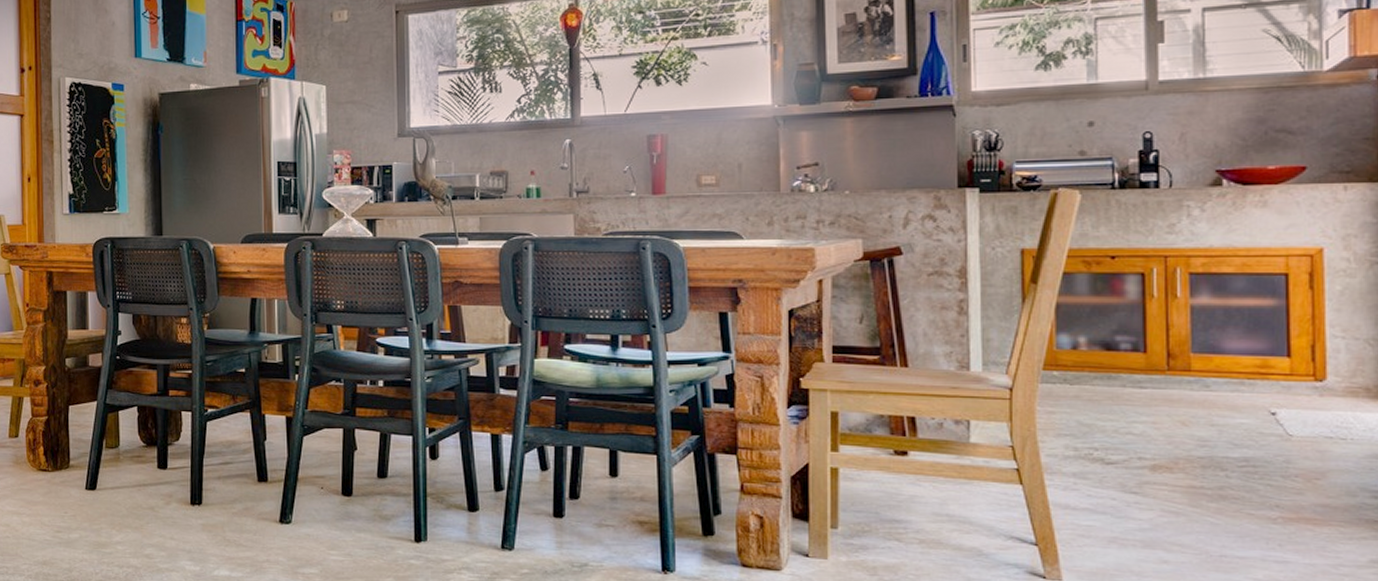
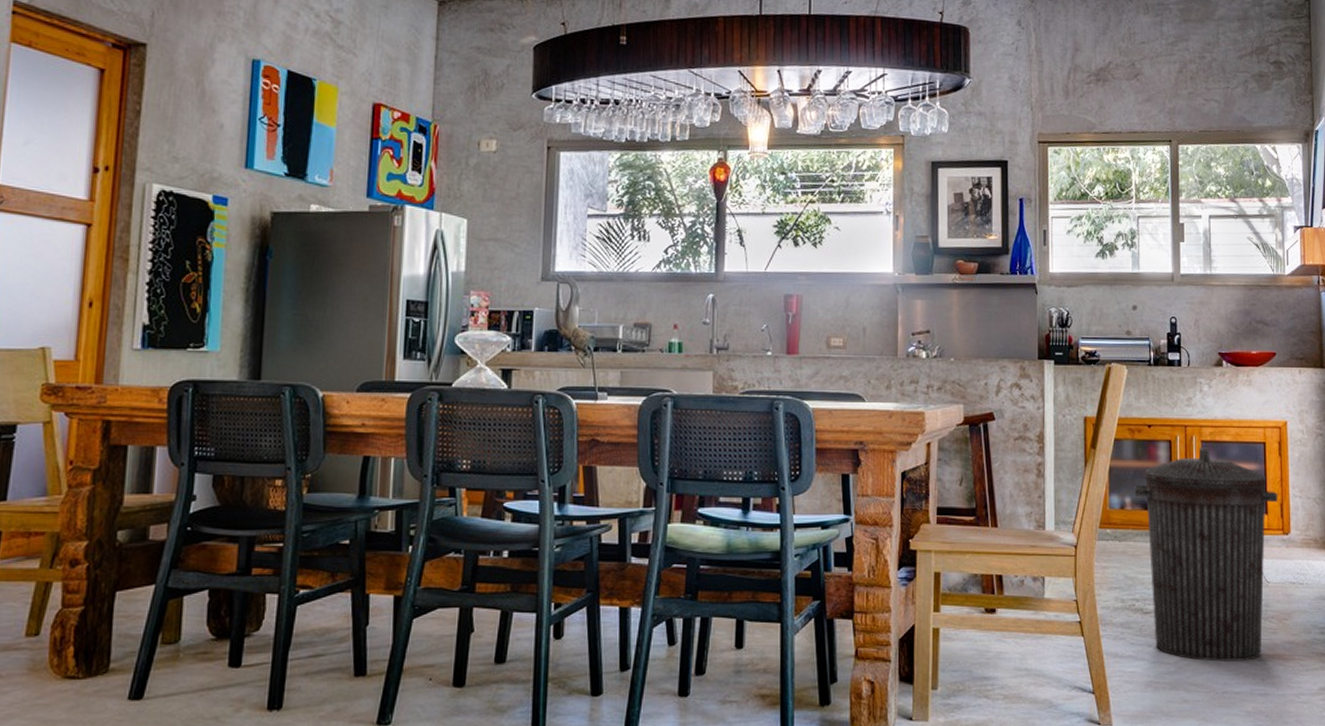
trash can: none [1091,281,1308,523] -> present [1134,448,1278,662]

